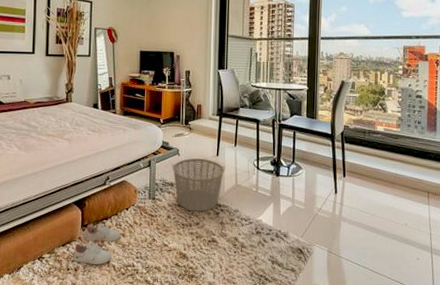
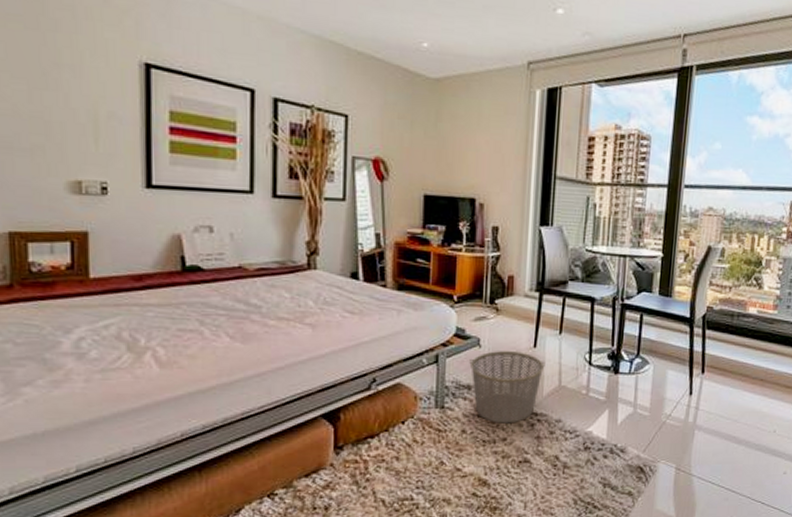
shoe: present [73,222,121,265] -> none [321,442,394,501]

